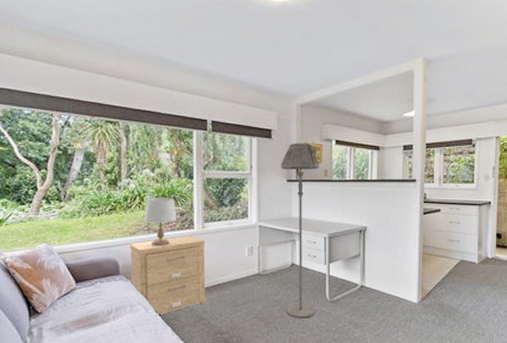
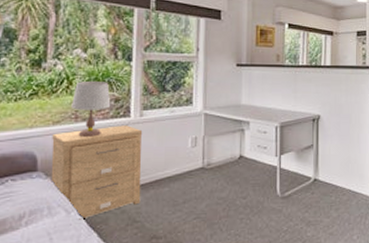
floor lamp: present [281,143,320,319] -> none [230,25,272,218]

